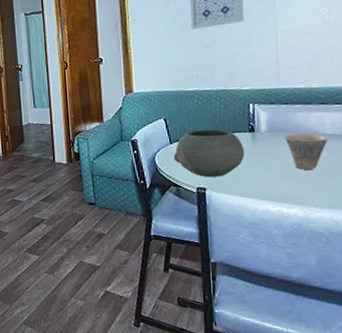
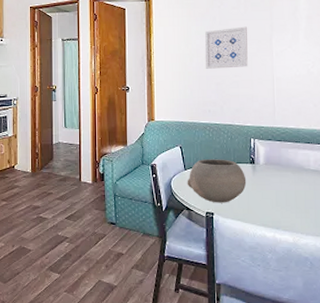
cup: present [284,133,328,170] -> none [278,168,312,200]

